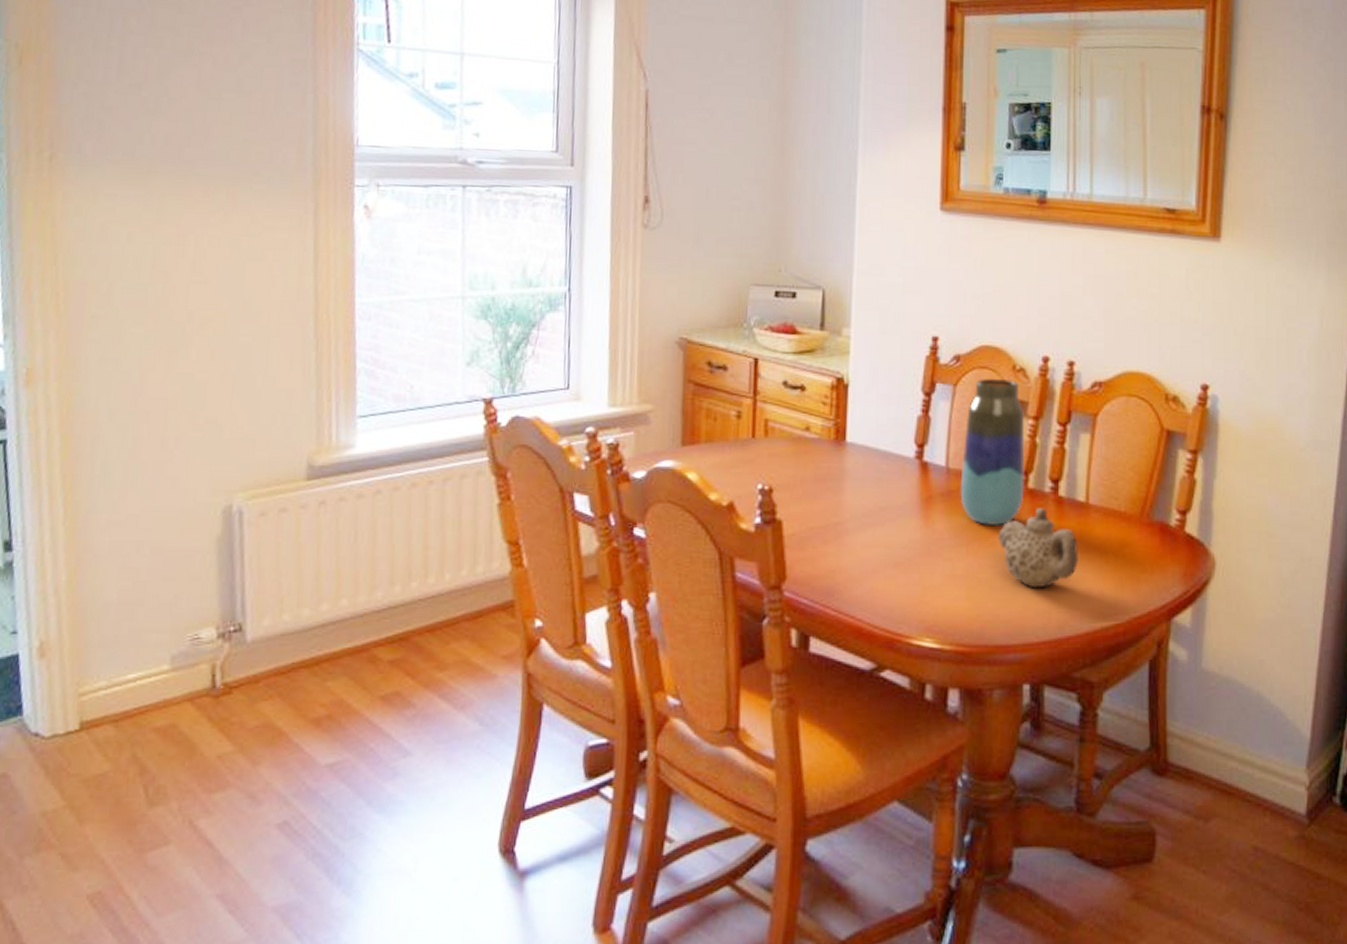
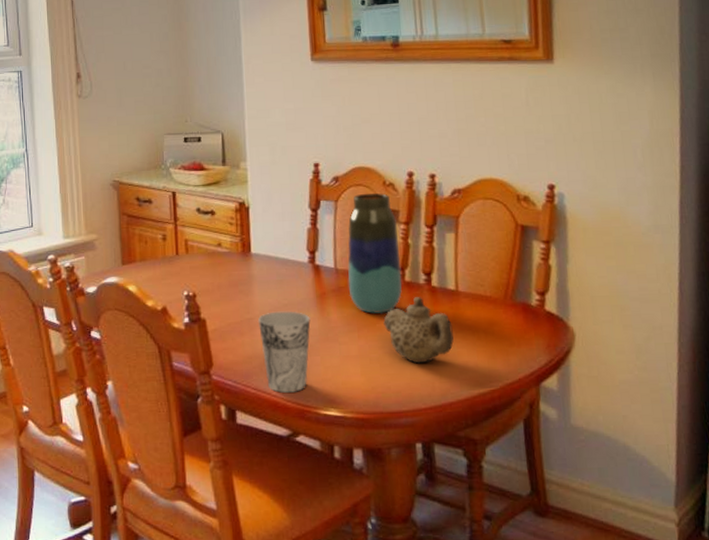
cup: none [847,516,911,617] -> present [258,311,311,393]

